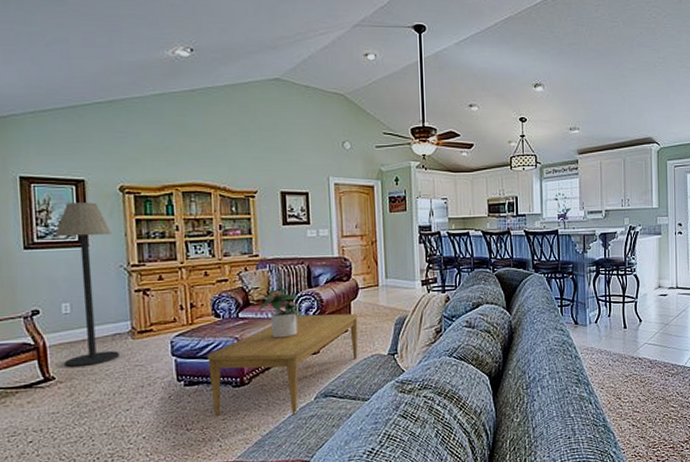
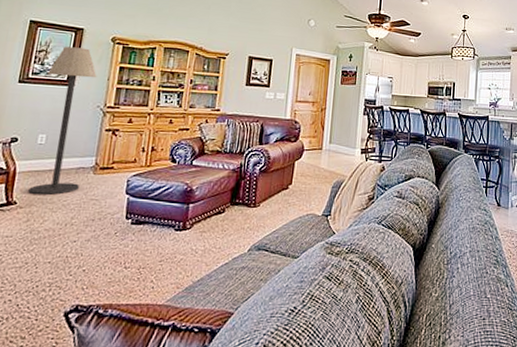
coffee table: present [206,313,358,416] -> none [153,169,300,265]
potted plant: present [258,288,303,339] -> none [210,142,250,189]

